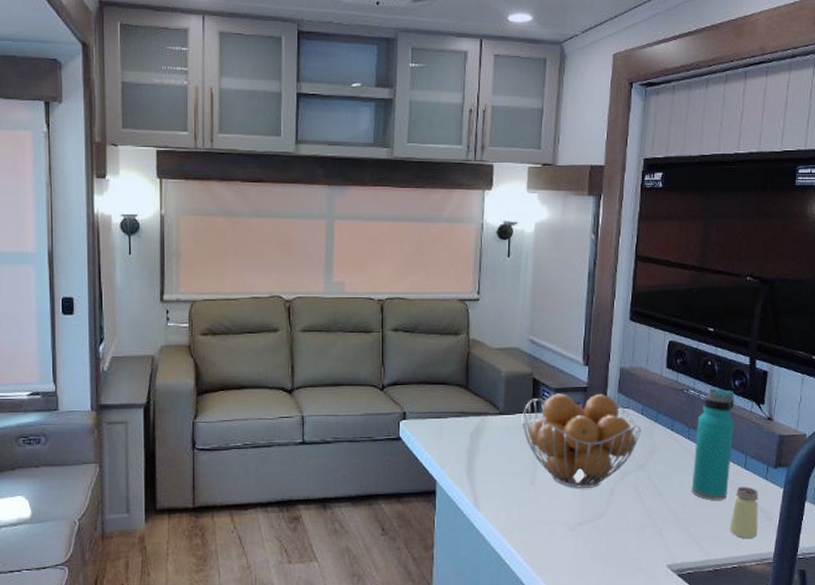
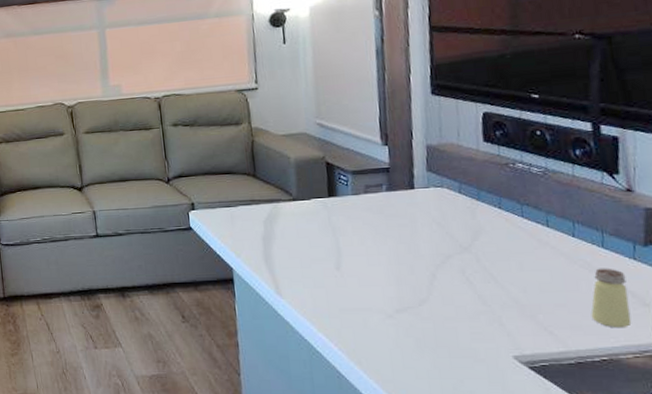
fruit basket: present [522,393,641,488] -> none [317,174,461,273]
water bottle: present [692,388,735,500] -> none [531,159,583,284]

